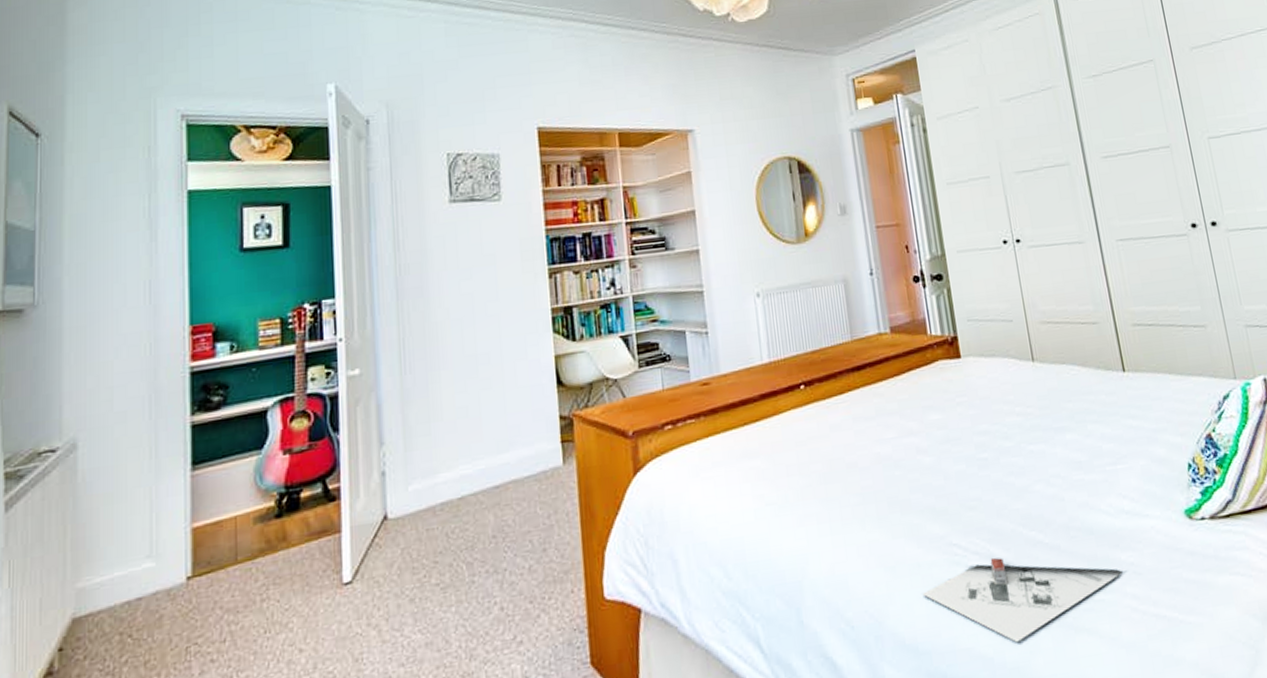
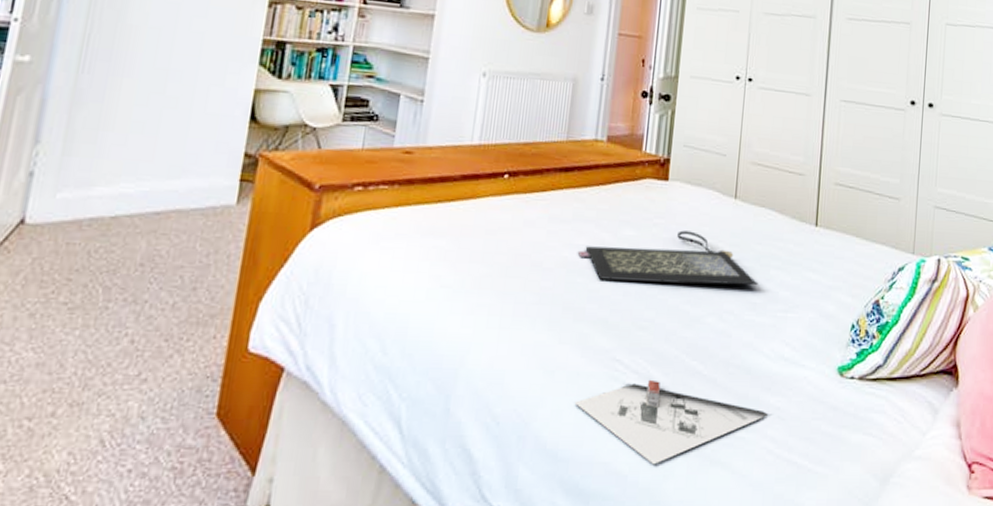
clutch bag: none [888,402,1079,469] -> present [577,230,758,286]

